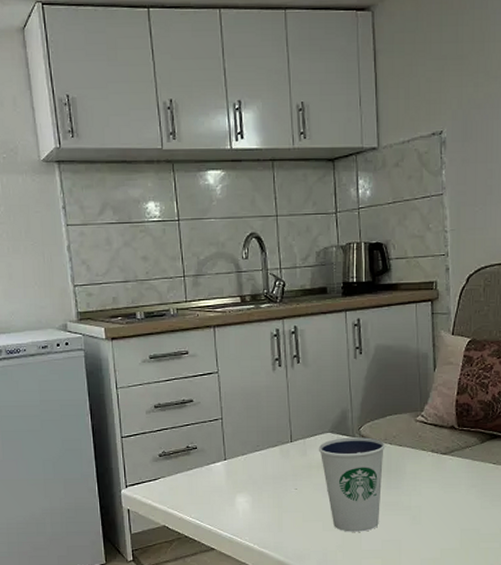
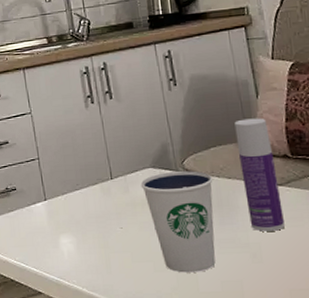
bottle: none [411,390,444,496] -> present [234,118,285,232]

